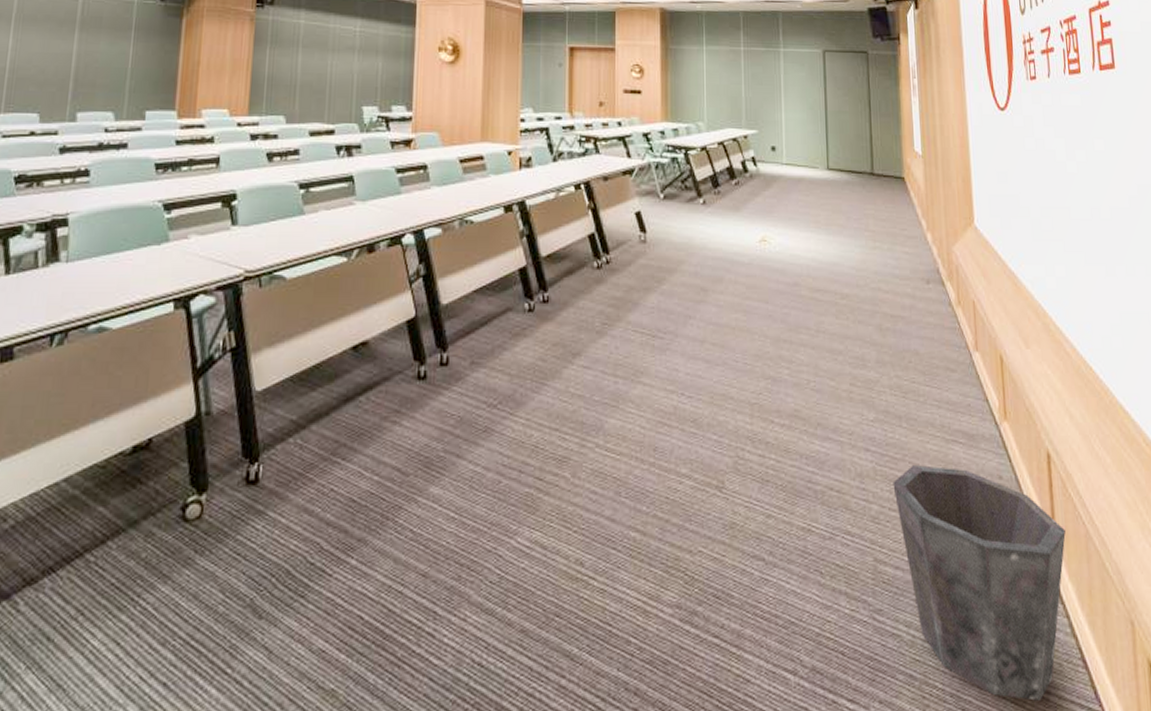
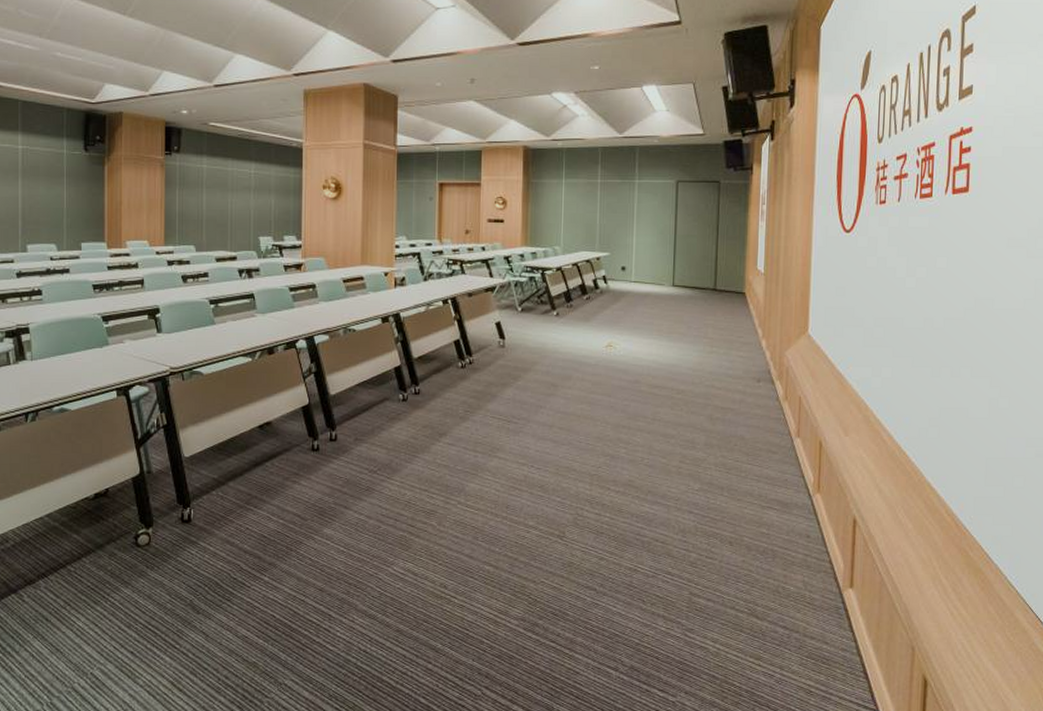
waste bin: present [893,465,1066,701] -> none [711,525,862,699]

